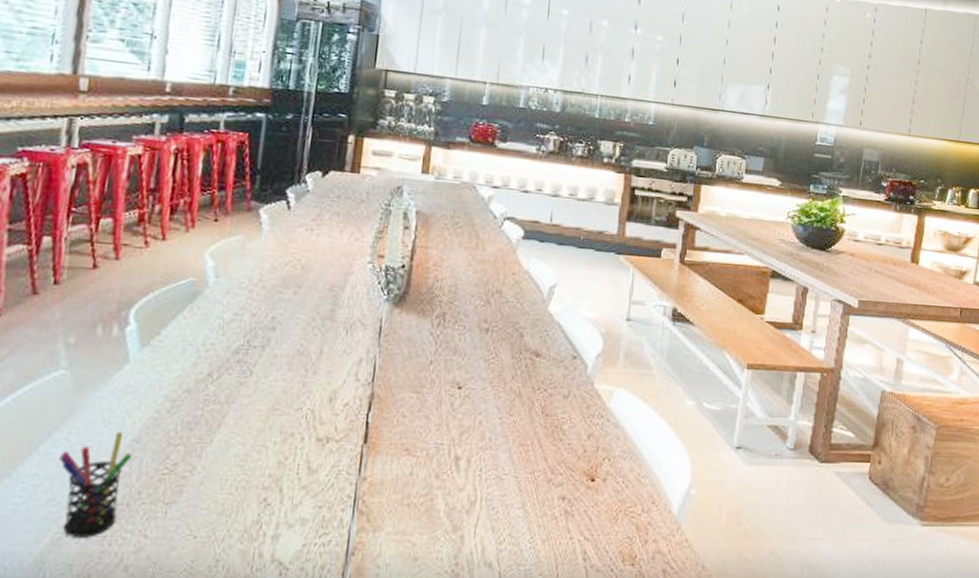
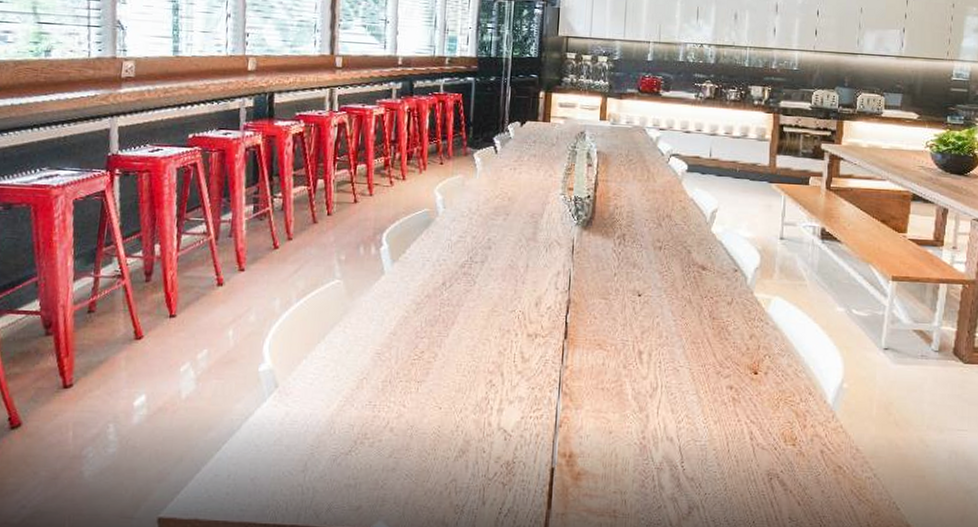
pen holder: present [58,432,132,537] -> none [339,327,391,405]

